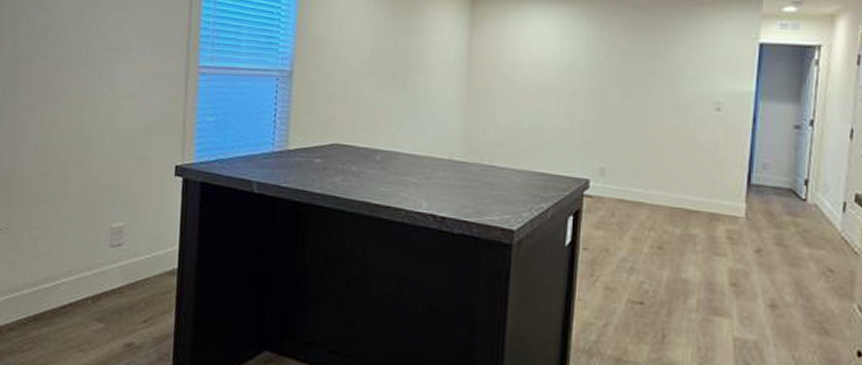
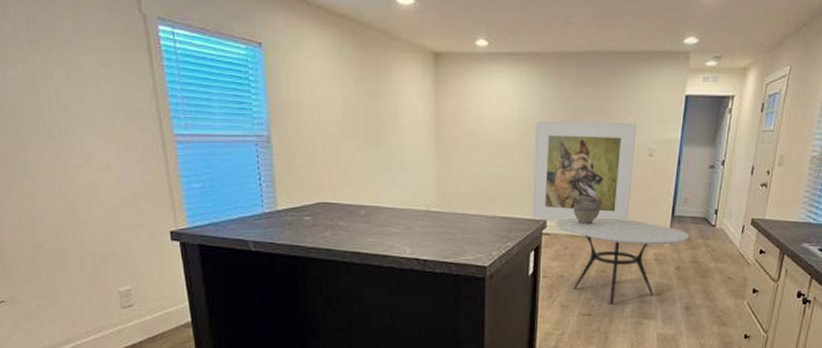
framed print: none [572,65,700,186] -> present [532,120,636,221]
dining table: none [600,178,772,292] -> present [555,217,690,305]
ceramic jug: none [622,151,659,189] -> present [573,194,603,225]

